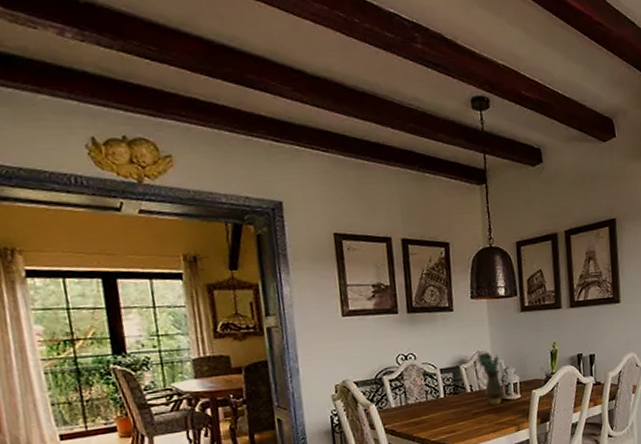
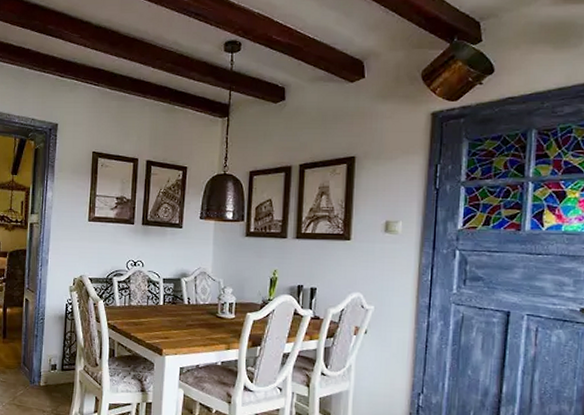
vase: present [477,350,504,405] -> none [198,267,219,321]

